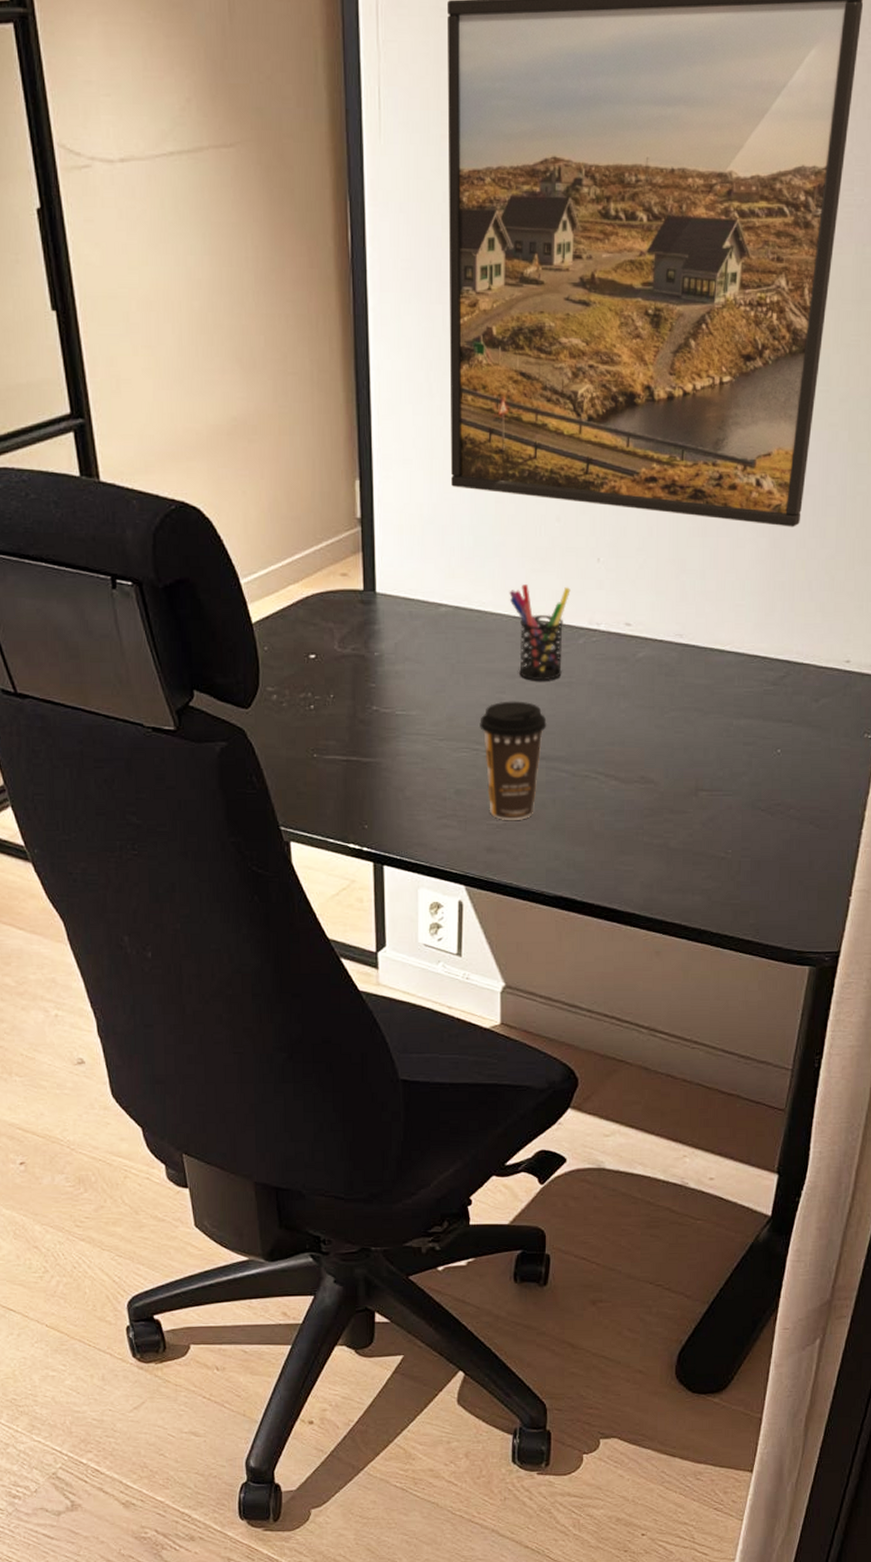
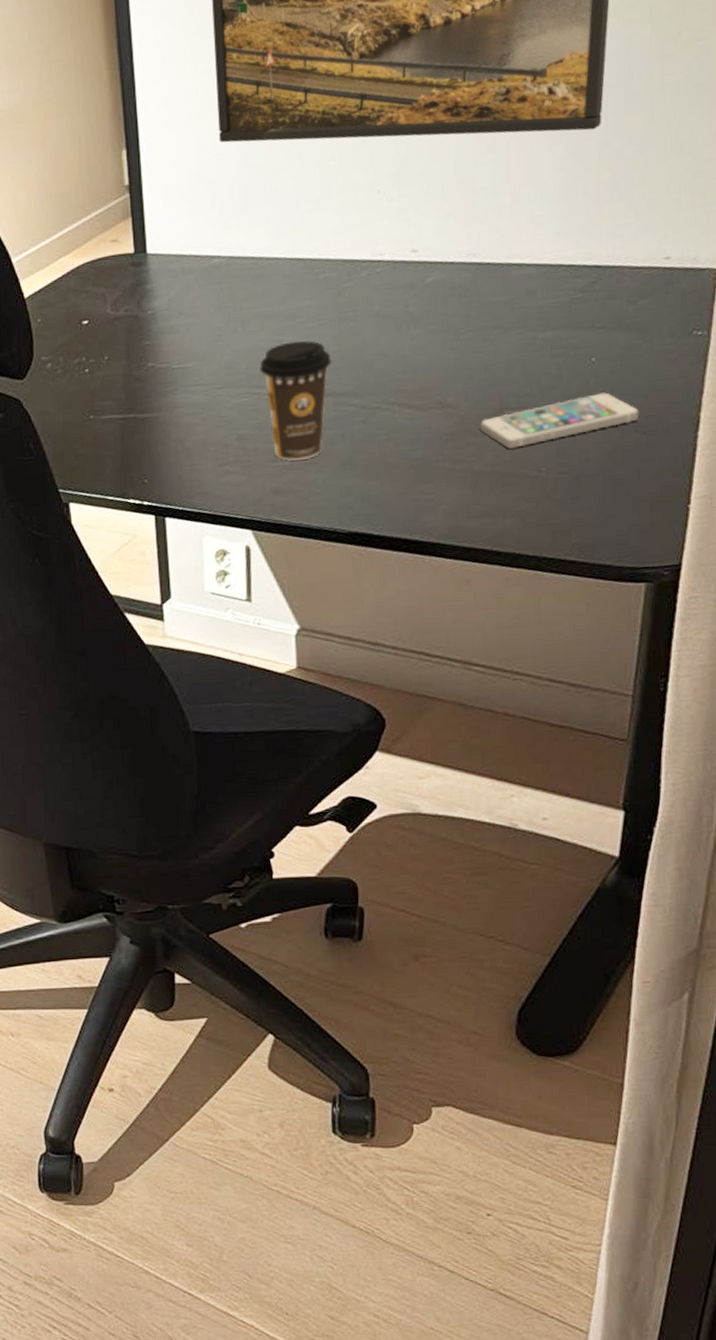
pen holder: present [509,584,571,681] -> none [285,222,350,320]
smartphone: none [677,784,815,829] -> present [480,392,640,449]

